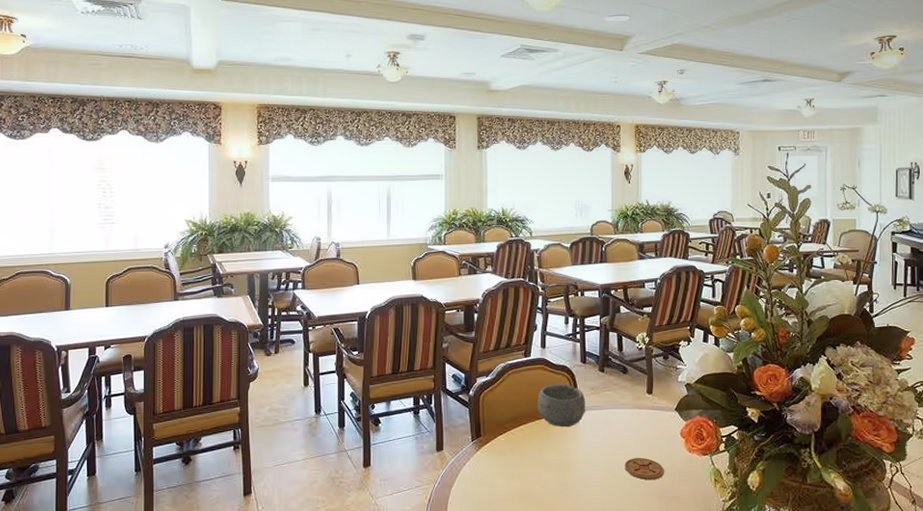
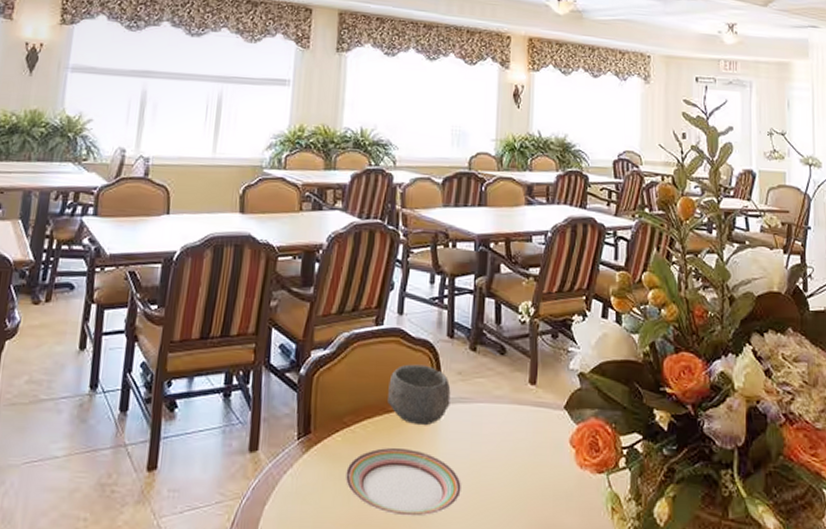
plate: none [510,443,598,491] -> present [346,447,461,517]
coaster: present [624,458,664,481] -> none [496,473,547,506]

